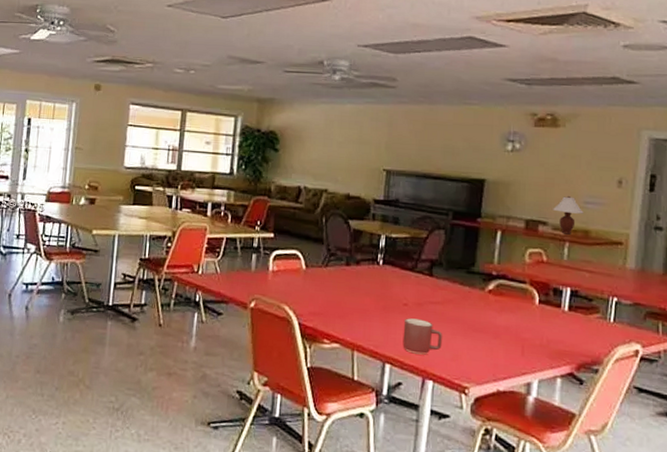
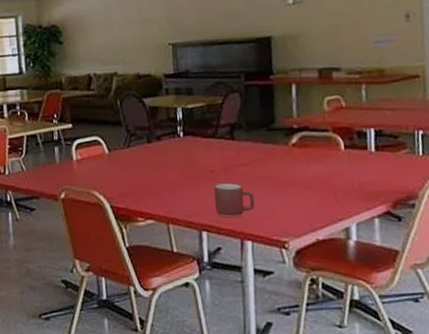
table lamp: present [553,195,584,235] -> none [344,38,376,77]

